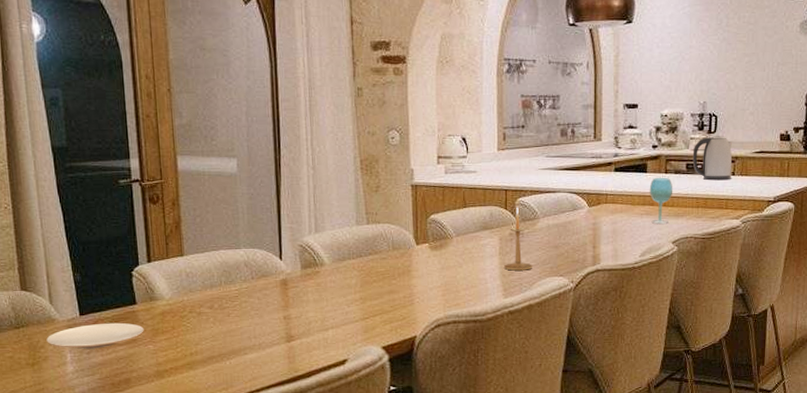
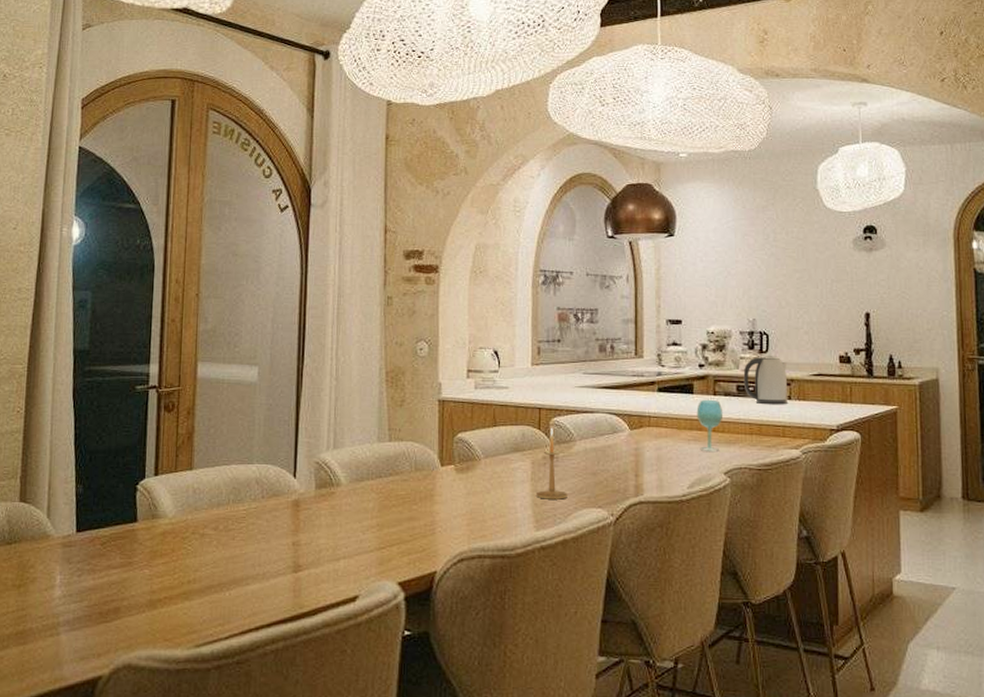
plate: present [46,322,144,349] -> none [37,542,142,571]

